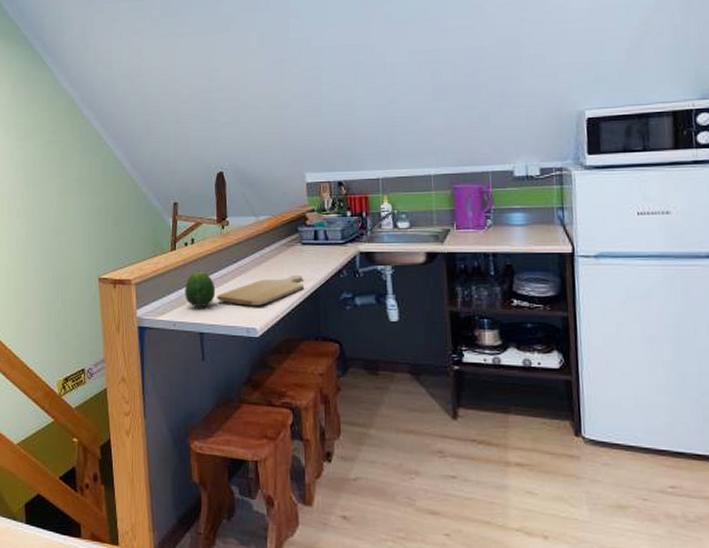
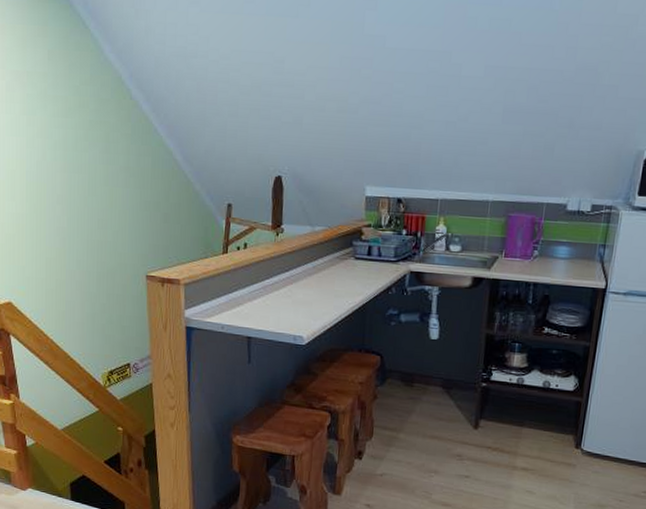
fruit: present [185,270,216,307] -> none [234,275,266,312]
chopping board: present [217,274,305,306] -> none [267,288,354,315]

